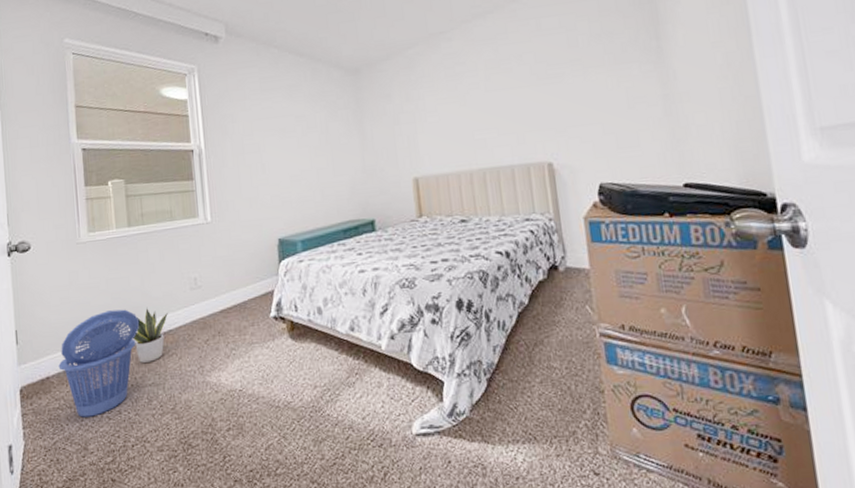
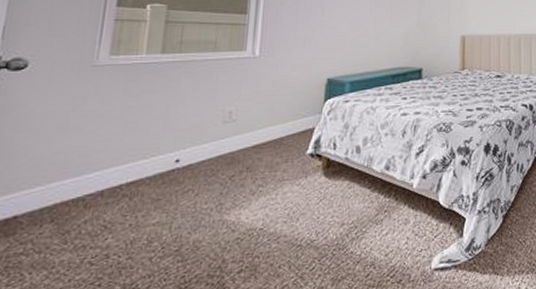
laundry basket: present [58,309,140,418] -> none [34,140,155,264]
potted plant: present [129,307,168,364] -> none [138,139,191,201]

